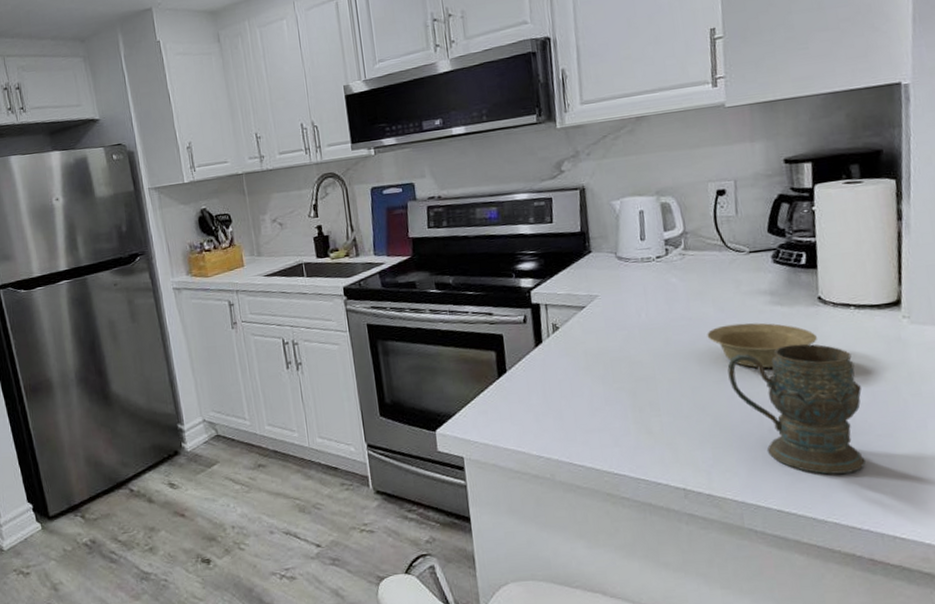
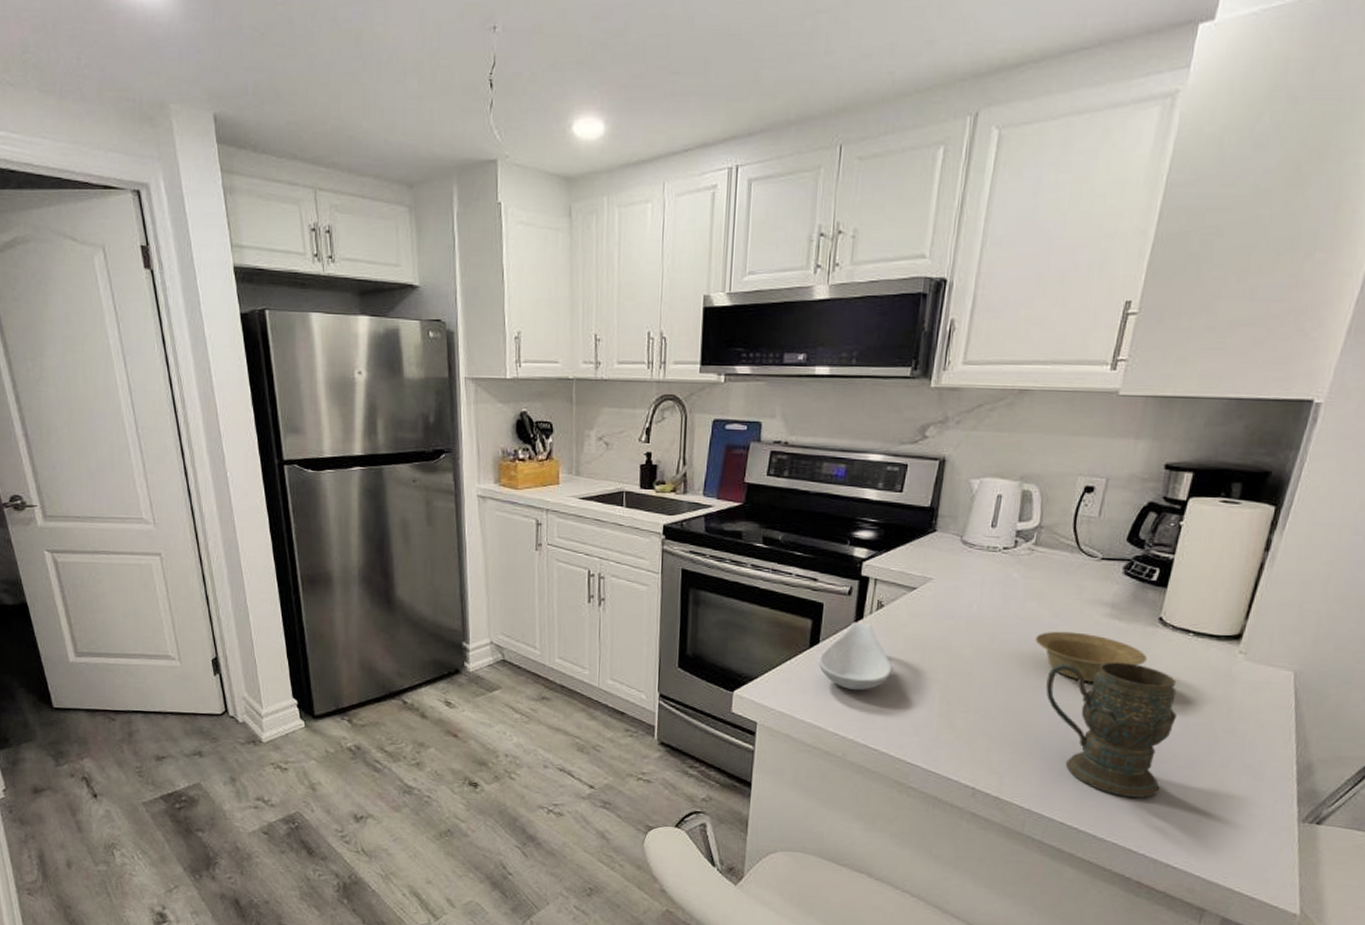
spoon rest: none [508,346,580,412] -> present [818,622,892,691]

